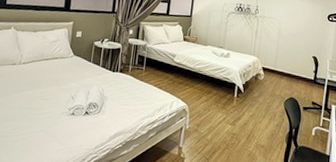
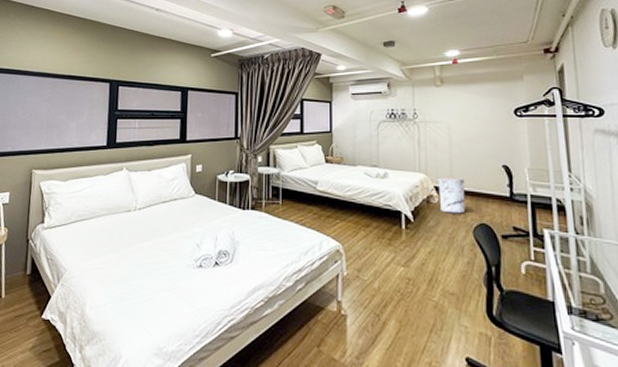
trash can: none [264,60,285,89] -> present [438,176,466,214]

